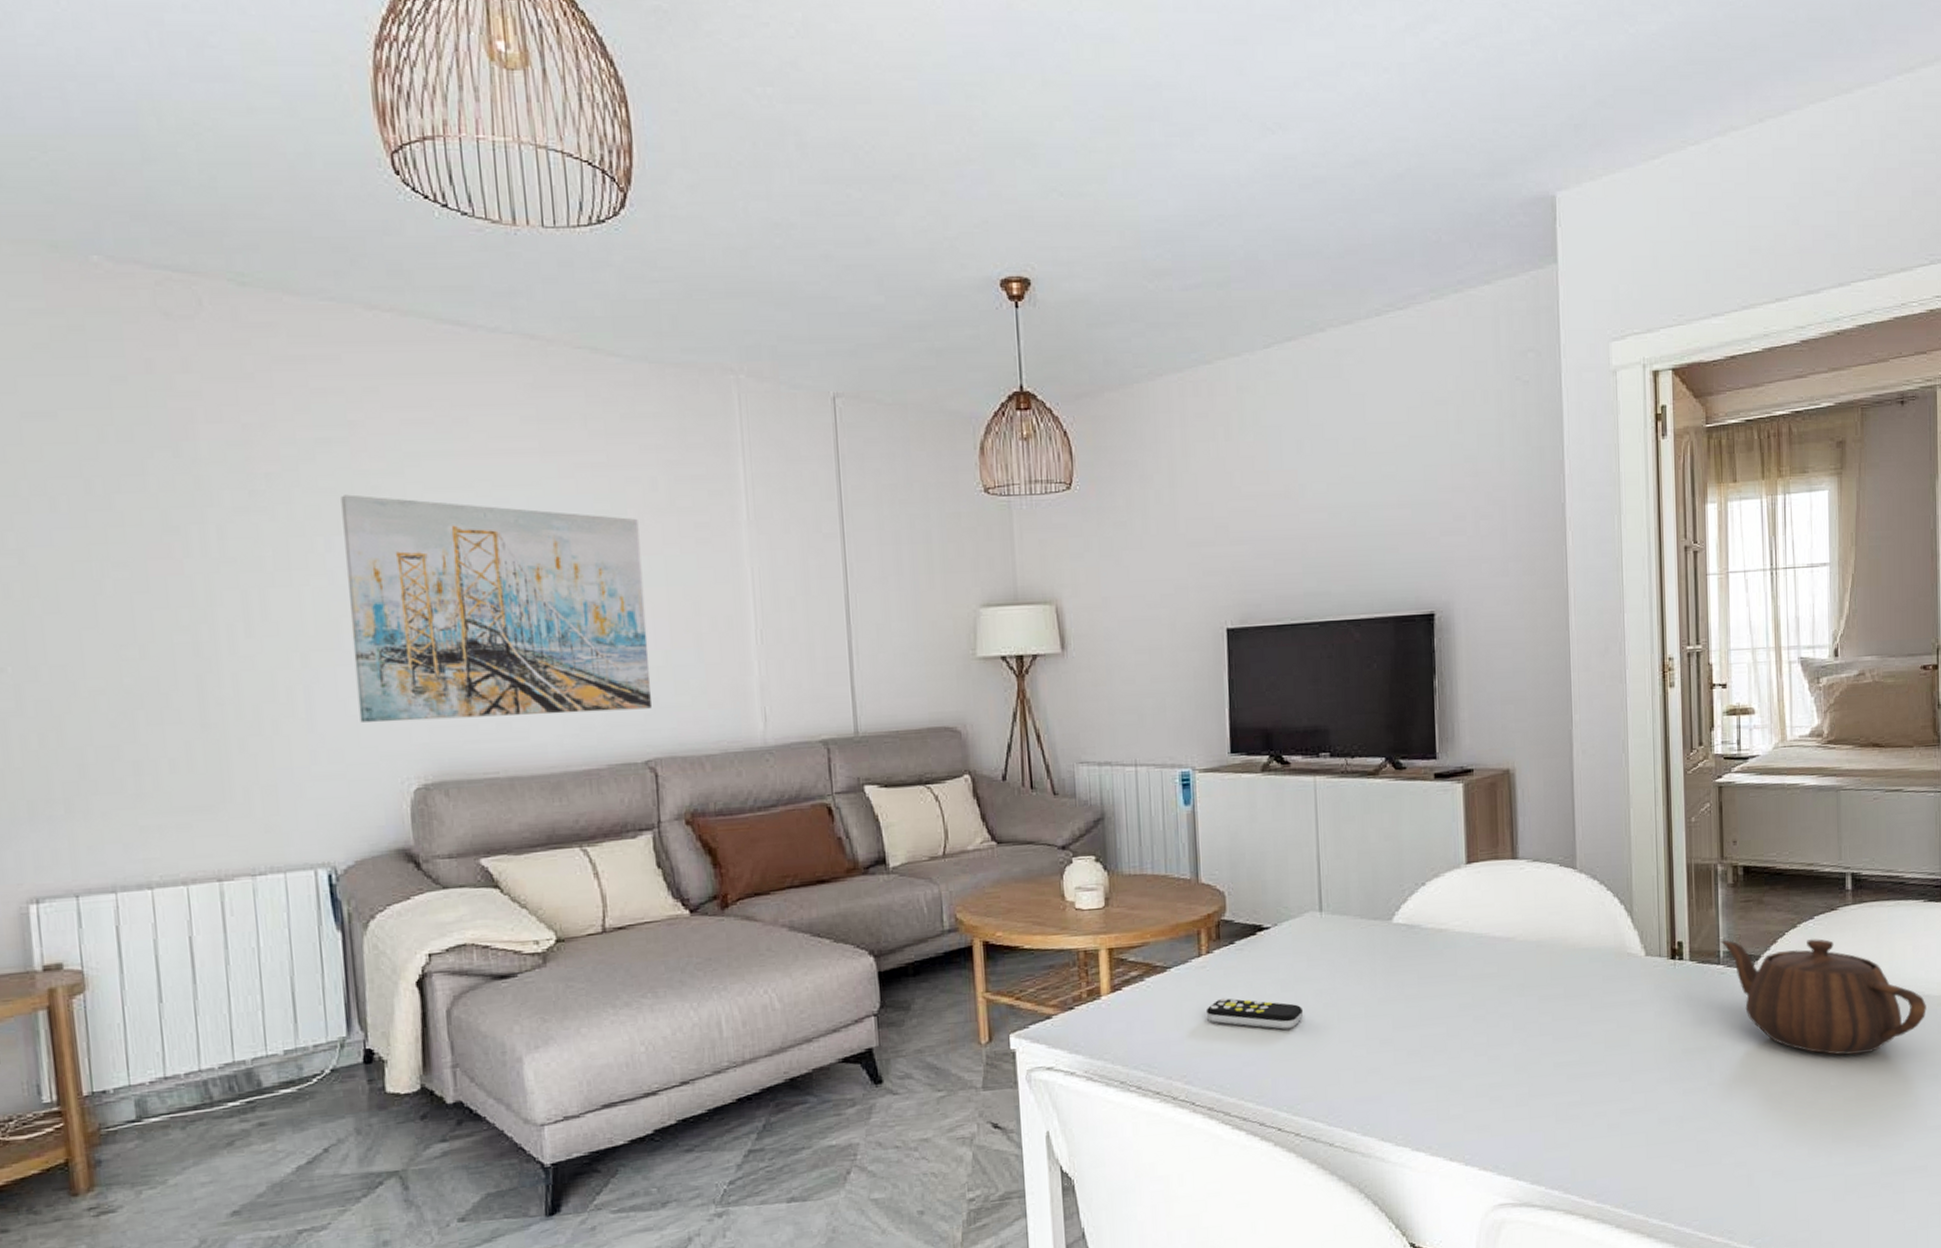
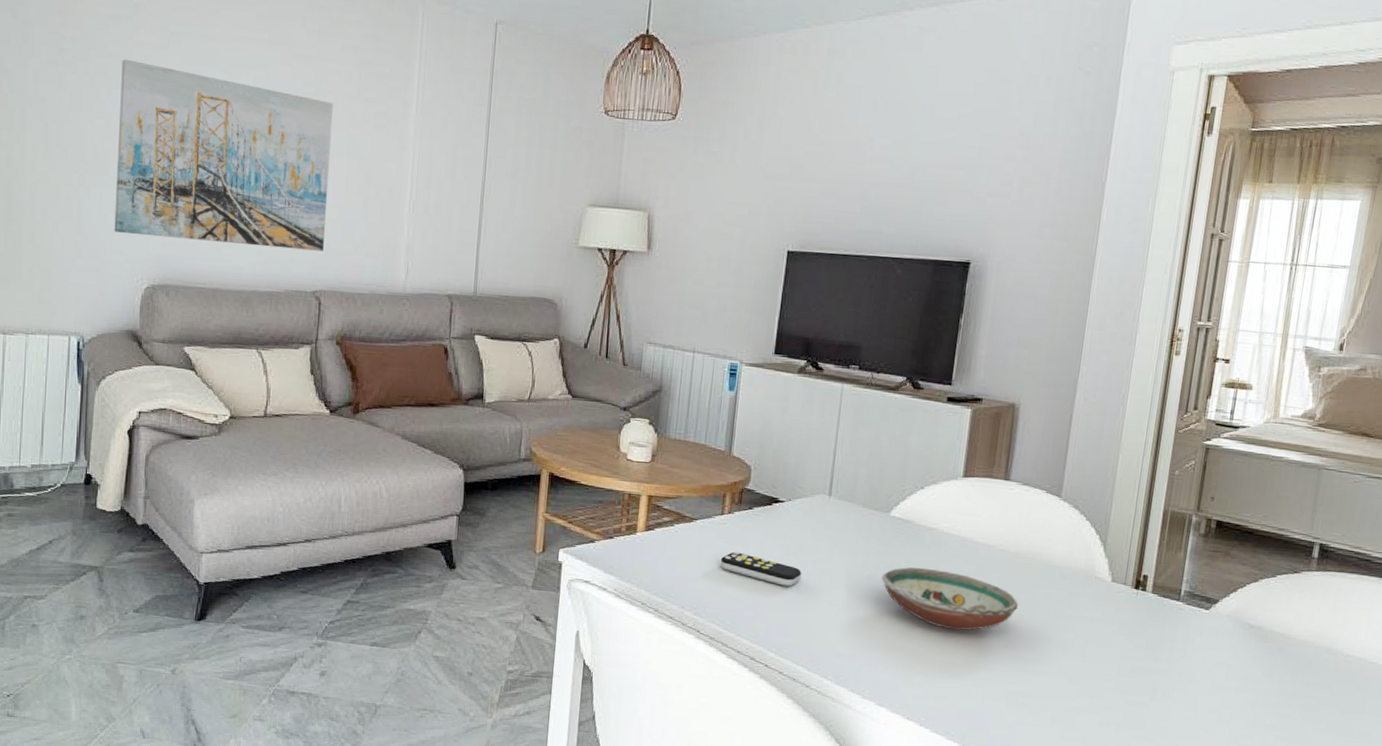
decorative bowl: none [1395,977,1551,1046] -> present [882,567,1019,631]
teapot: present [1721,938,1926,1055] -> none [1184,580,1372,702]

